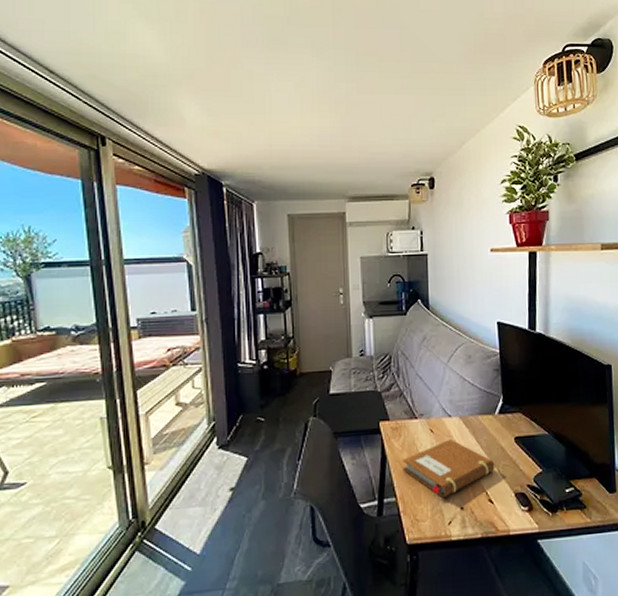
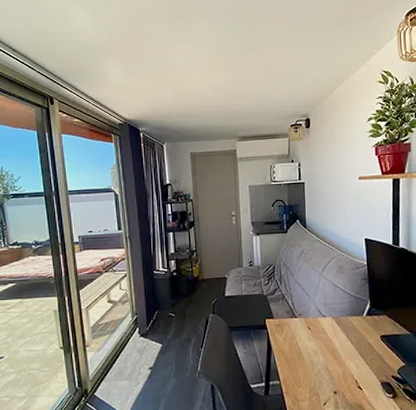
notebook: present [402,438,495,497] -> none [285,335,363,383]

